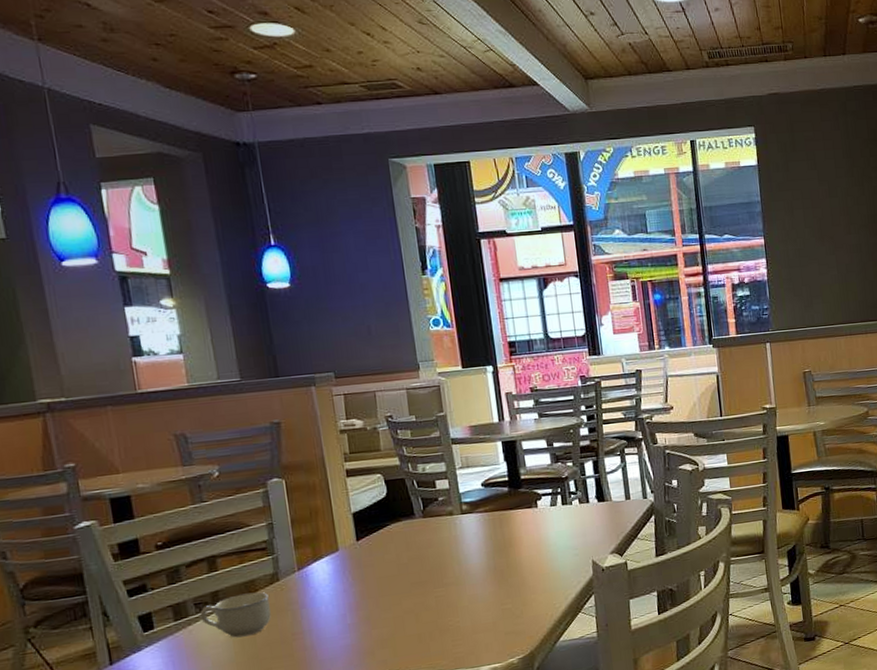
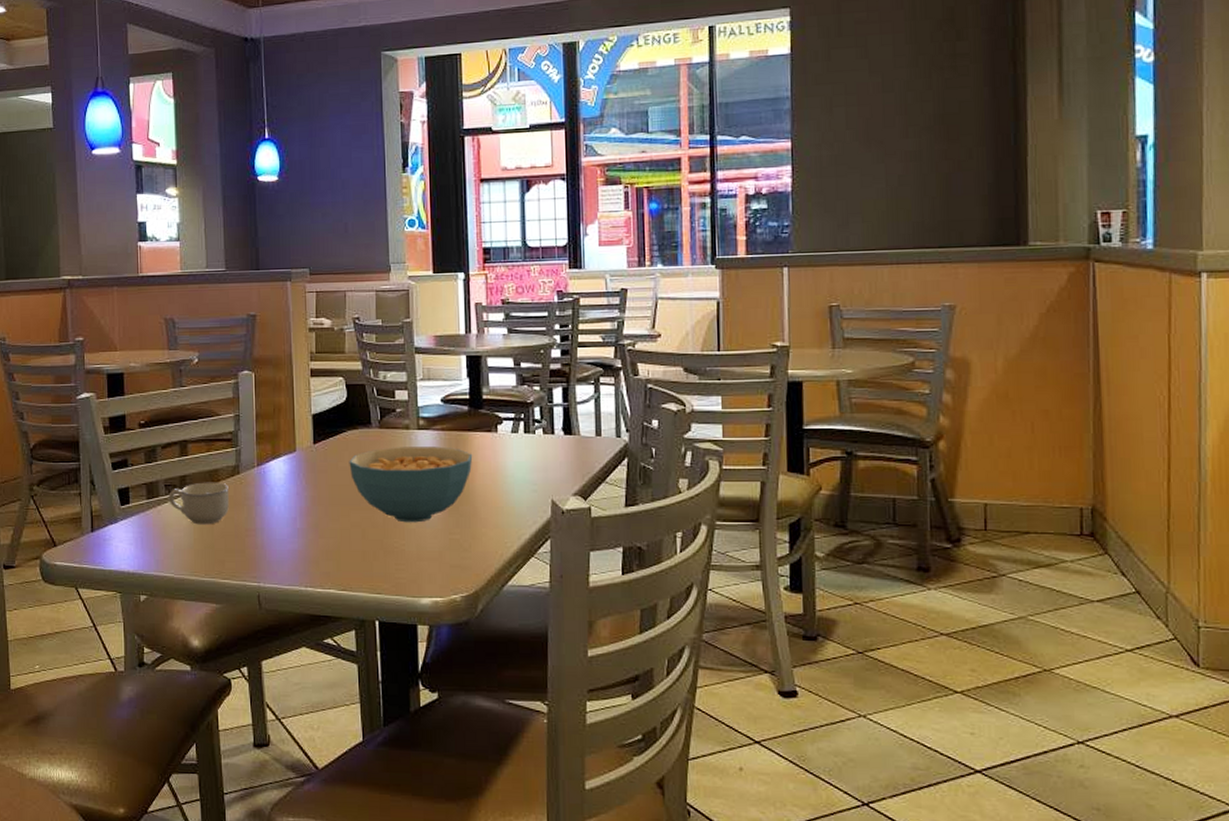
cereal bowl: none [395,526,517,602] -> present [349,446,473,523]

